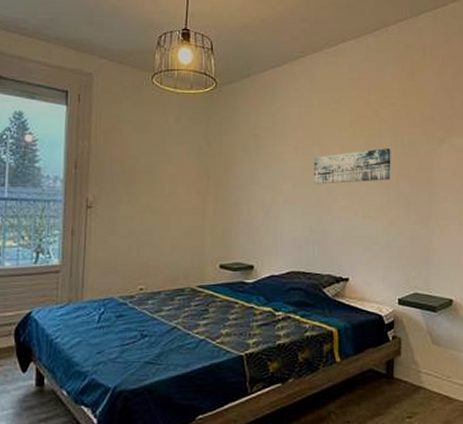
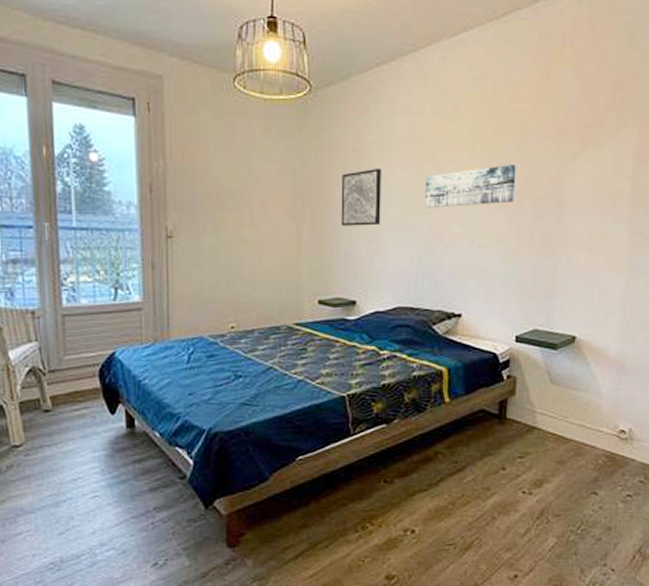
wall art: none [241,150,276,199] -> present [341,168,381,226]

